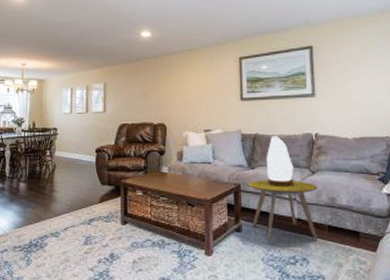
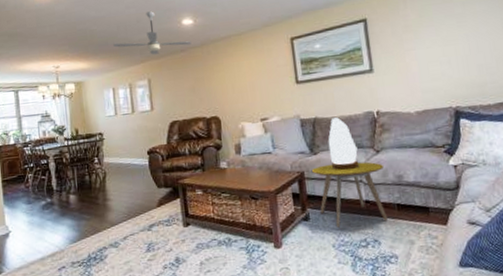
ceiling fan: none [76,22,147,61] -> present [113,11,192,55]

